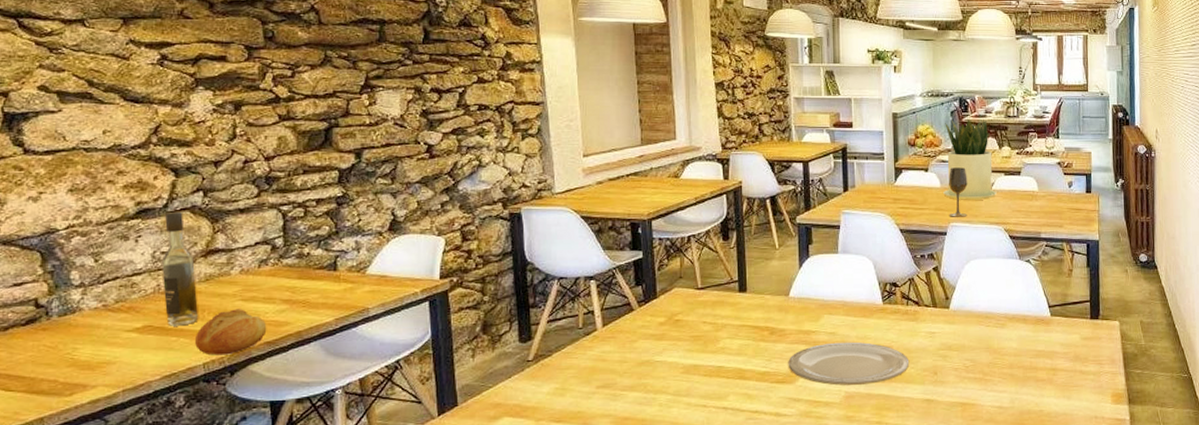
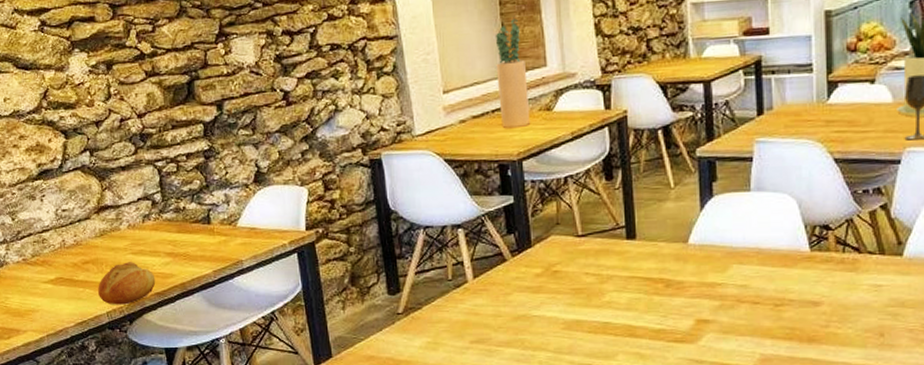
bottle: present [162,211,199,326] -> none [61,171,99,278]
vase: none [632,94,661,192] -> present [496,16,531,129]
plate: present [788,342,910,386] -> none [688,296,846,348]

